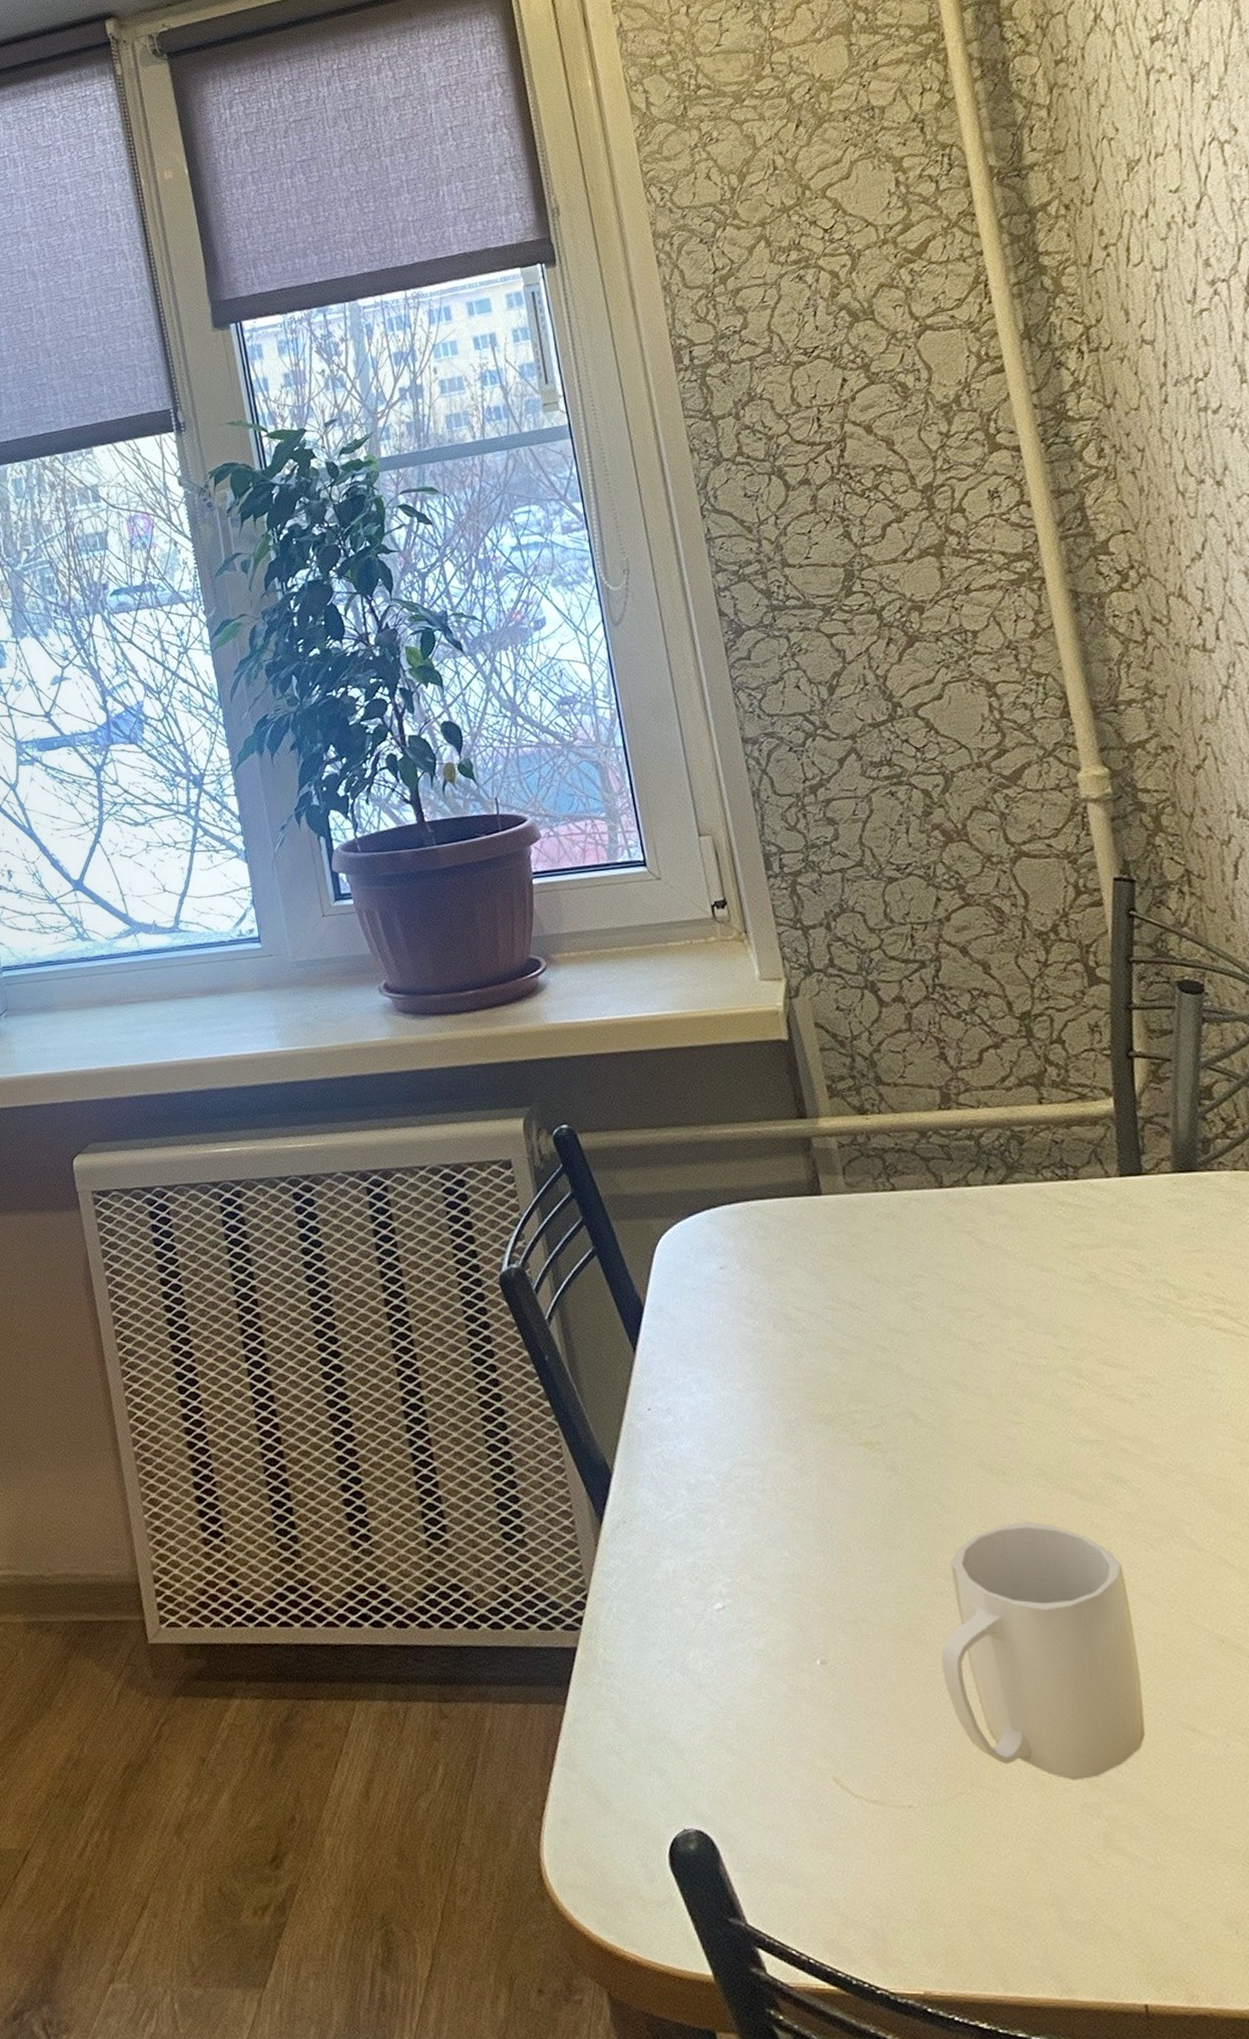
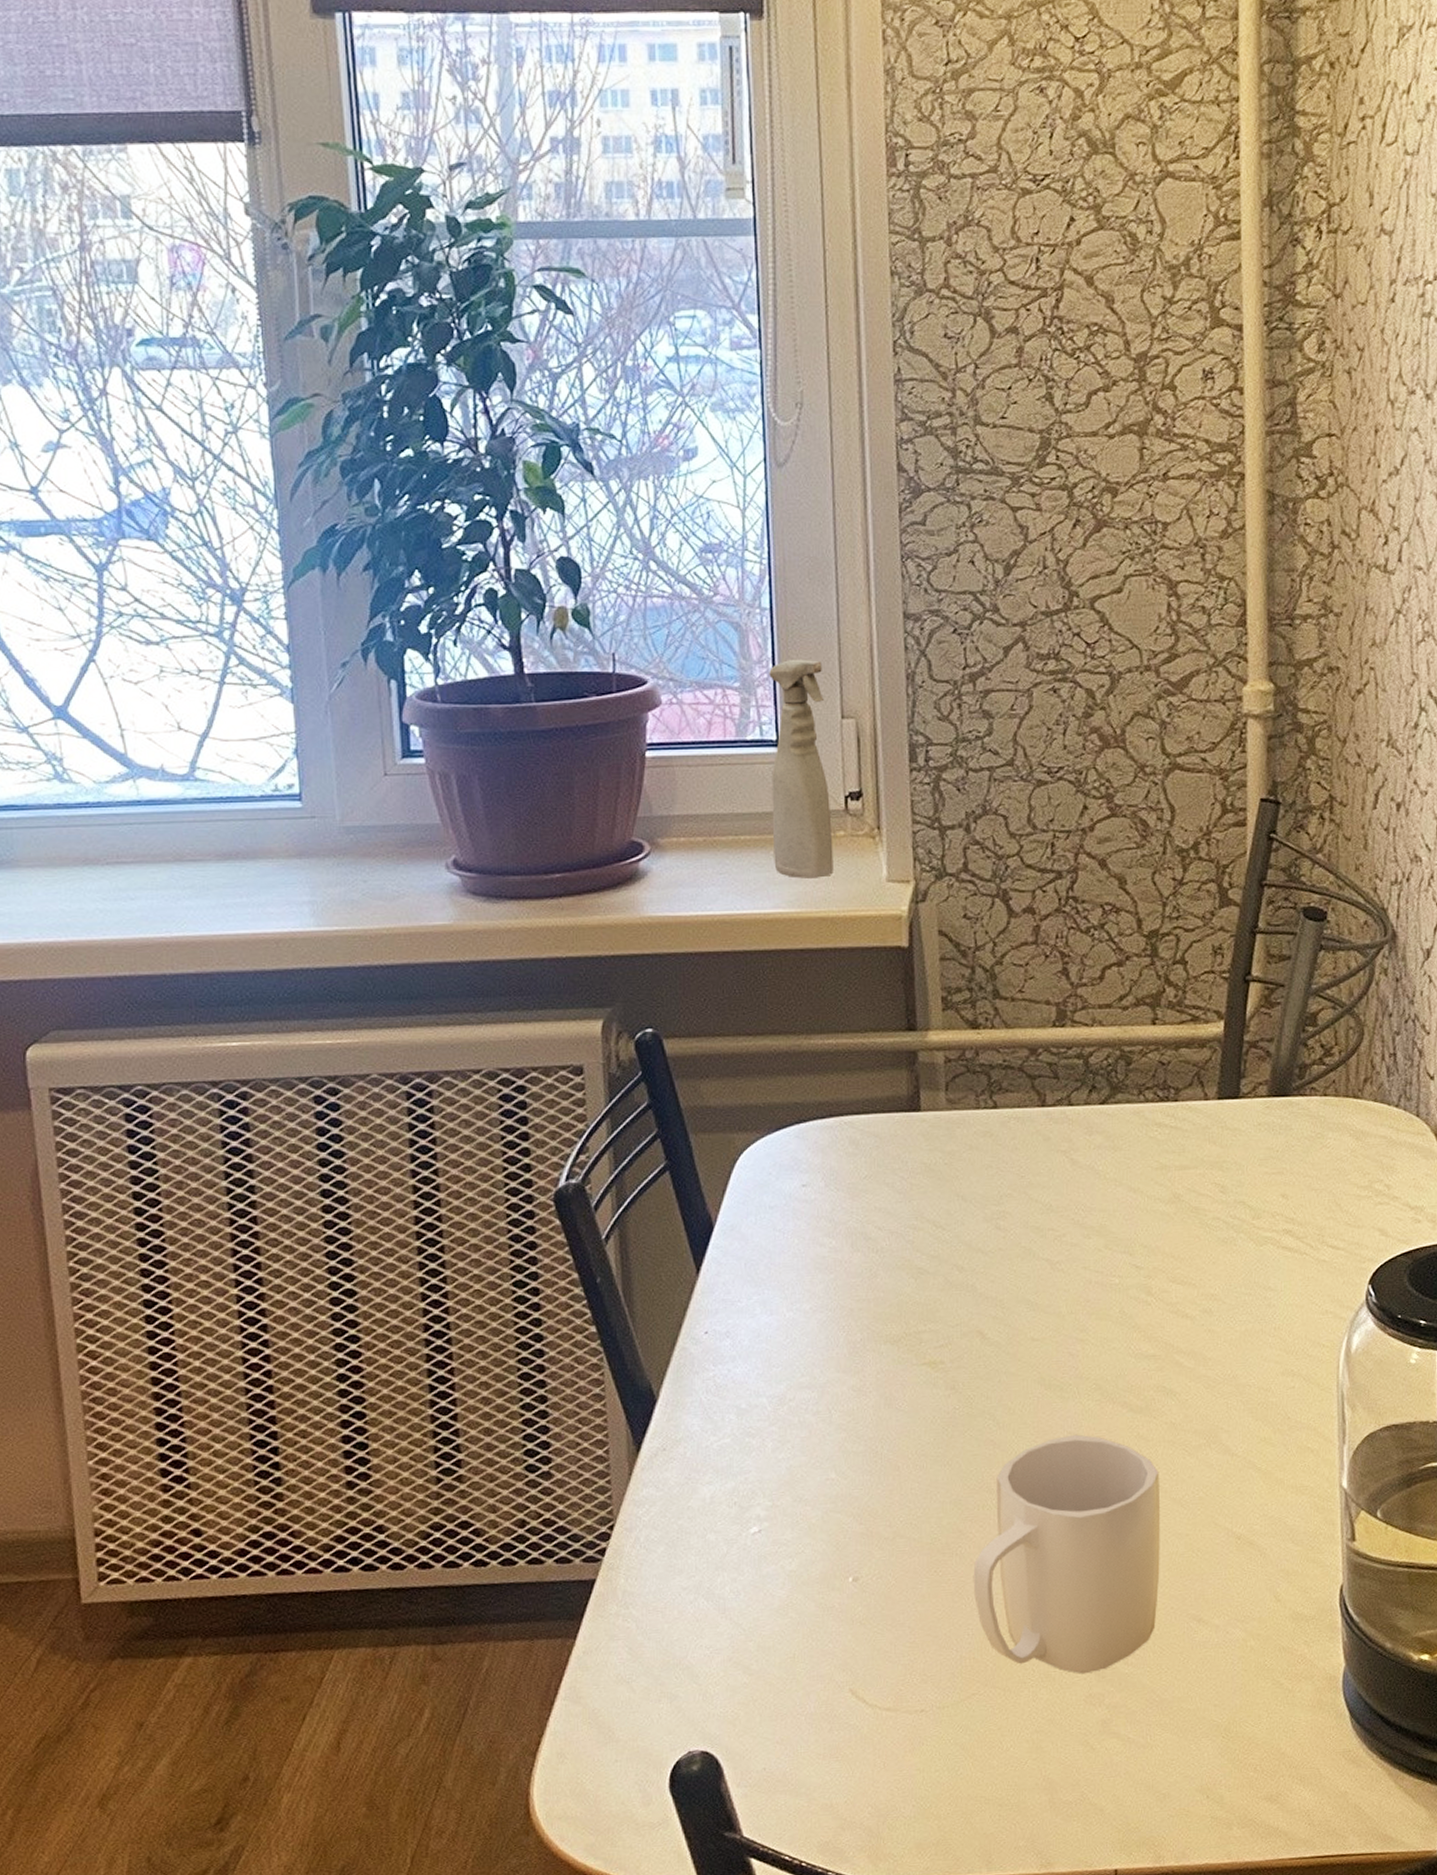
spray bottle: none [629,787,710,983] -> present [769,659,833,880]

